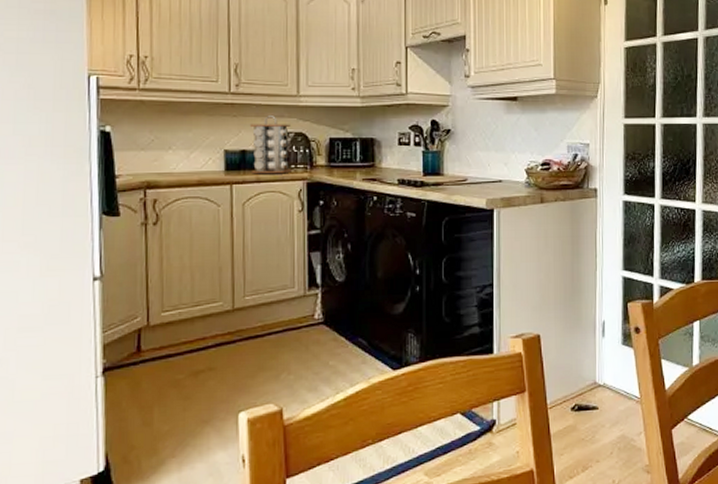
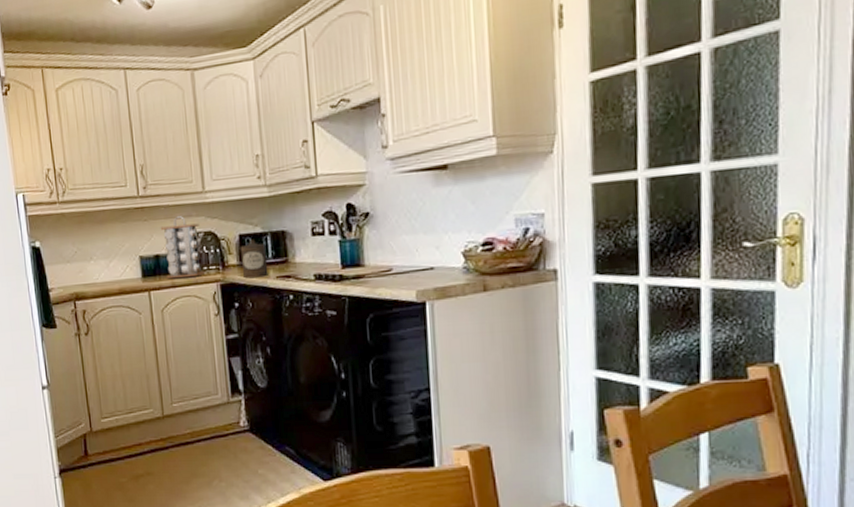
canister: none [329,143,355,179] -> present [240,239,269,279]

